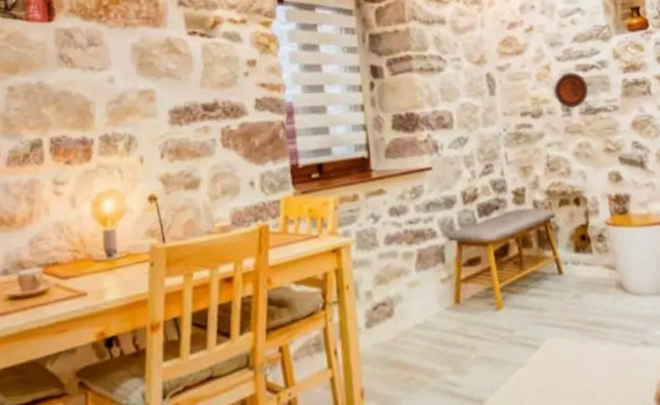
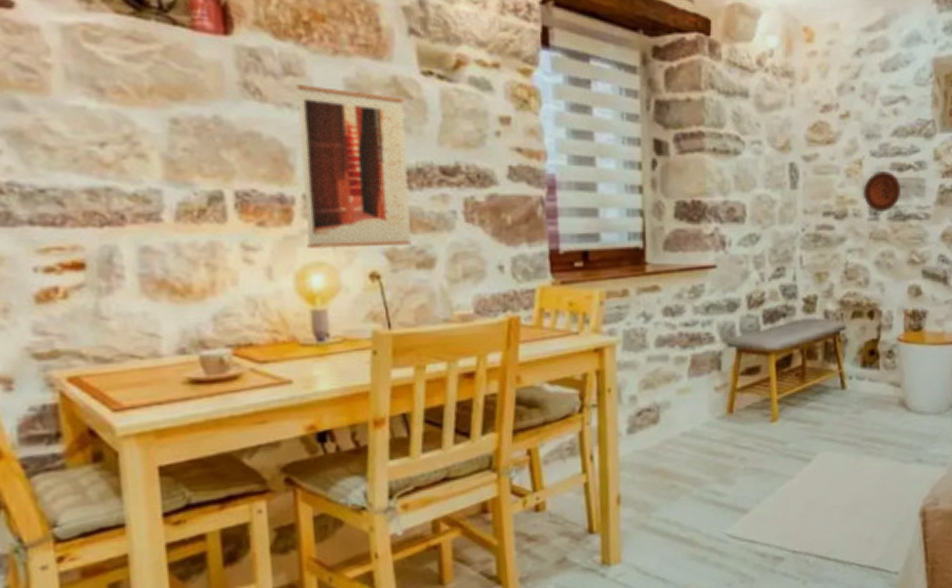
wall art: none [97,51,181,179] -> present [296,85,411,248]

